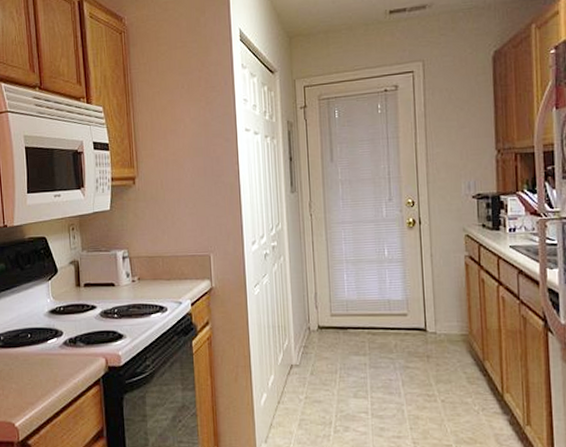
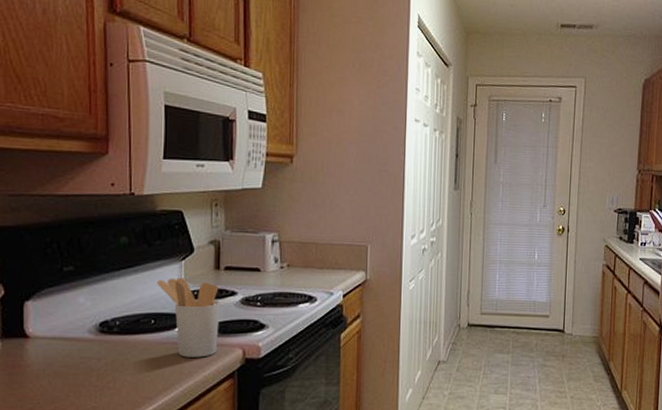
utensil holder: none [30,296,84,367] -> present [157,278,220,358]

